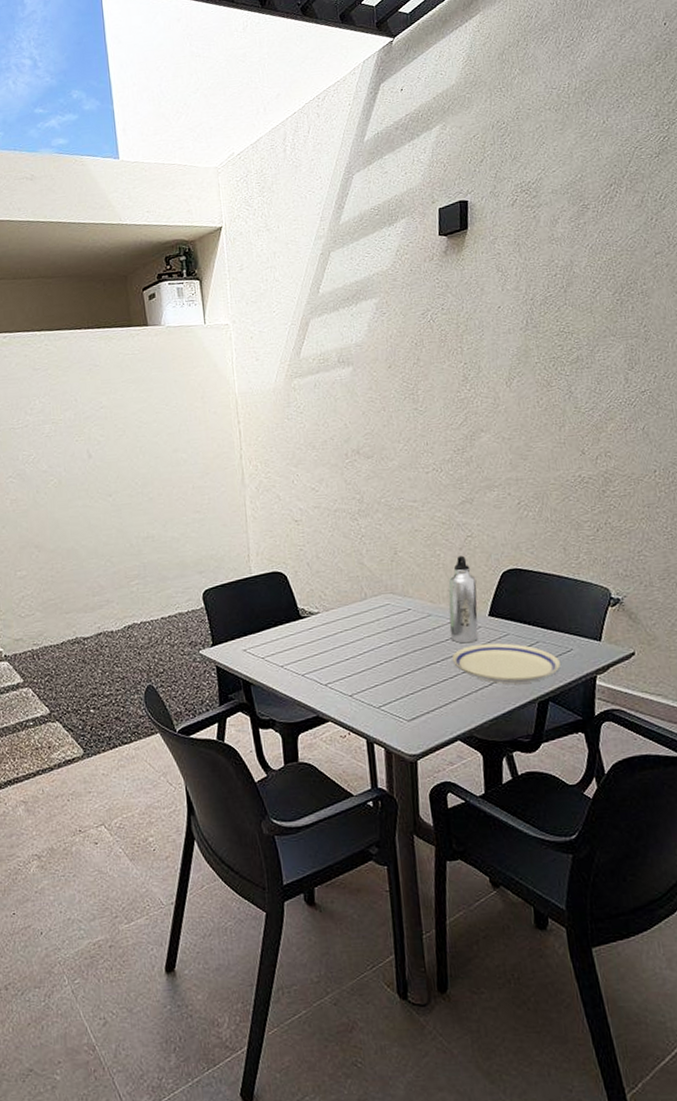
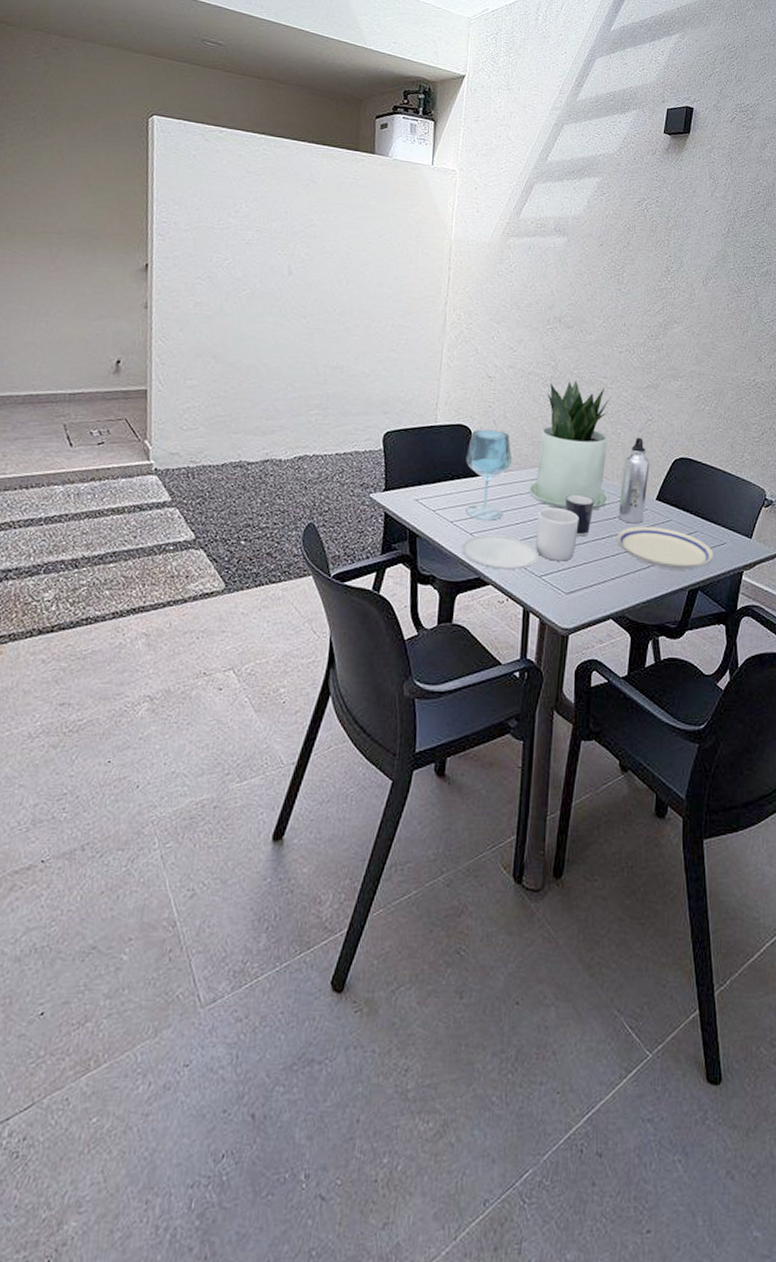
wine glass: none [284,571,333,661] -> present [465,429,513,520]
plate: none [296,672,375,706] -> present [462,534,540,570]
planter: none [353,509,439,639] -> present [529,380,613,509]
mug: none [366,638,411,691] -> present [536,507,579,561]
mug: none [392,622,424,664] -> present [565,494,595,537]

